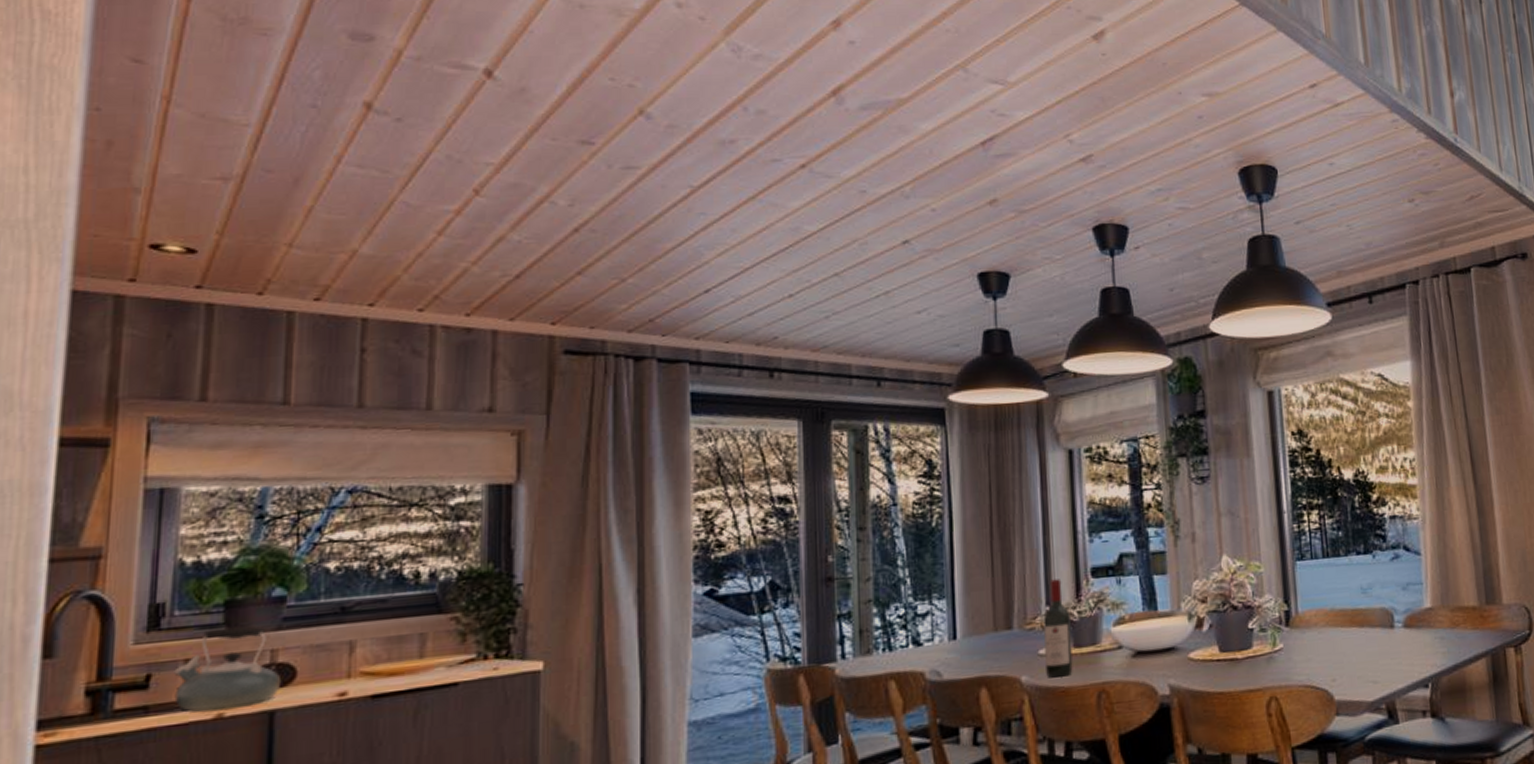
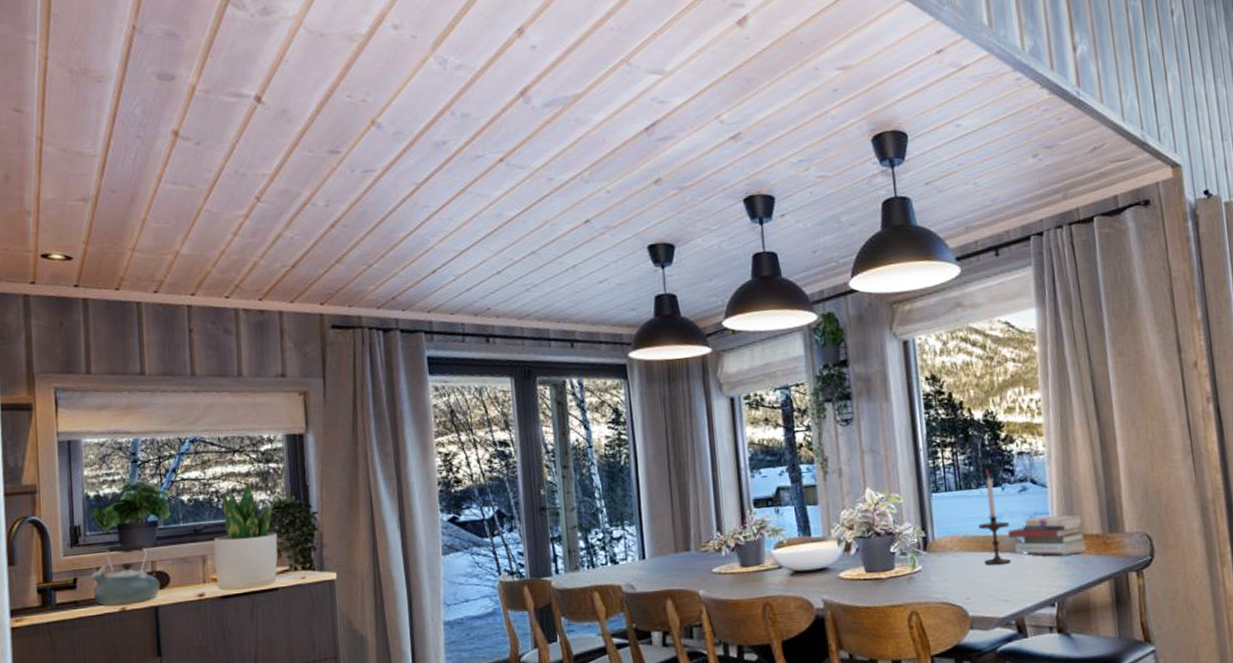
planter: none [366,547,473,688] -> present [214,484,281,591]
wine bottle: present [1043,579,1073,678] -> none [715,509,742,592]
candlestick: none [1347,533,1381,643] -> present [978,468,1011,566]
books: none [1378,585,1462,632] -> present [1007,515,1086,557]

